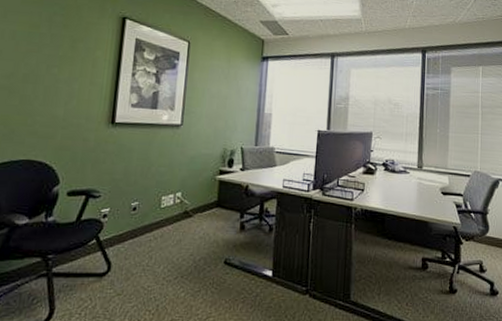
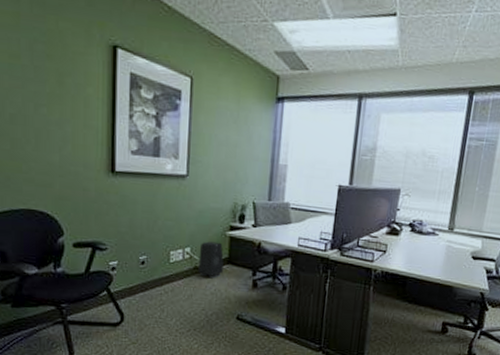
speaker: none [188,185,213,223] -> present [198,241,224,279]

